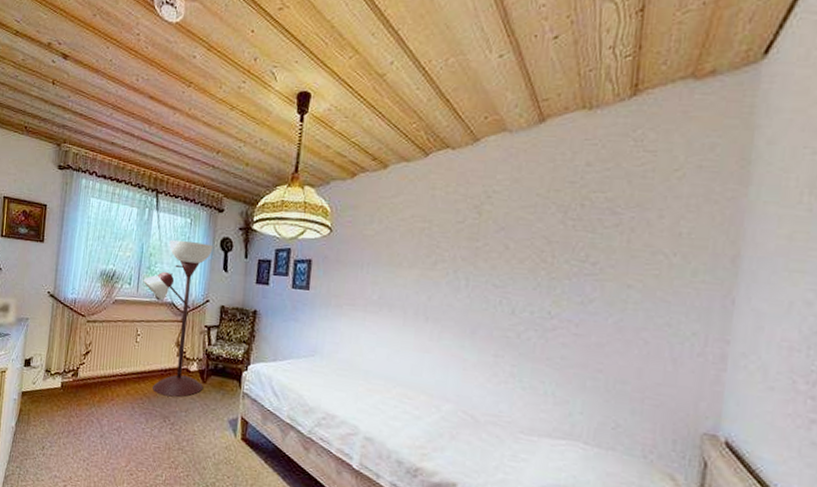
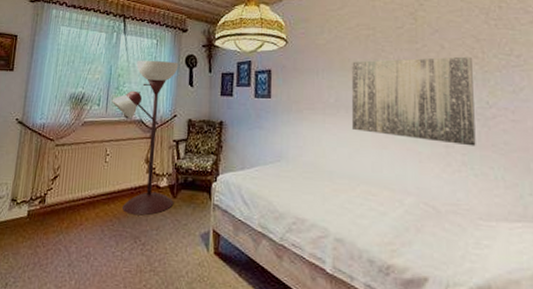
wall art: none [394,256,539,358] -> present [352,56,476,146]

